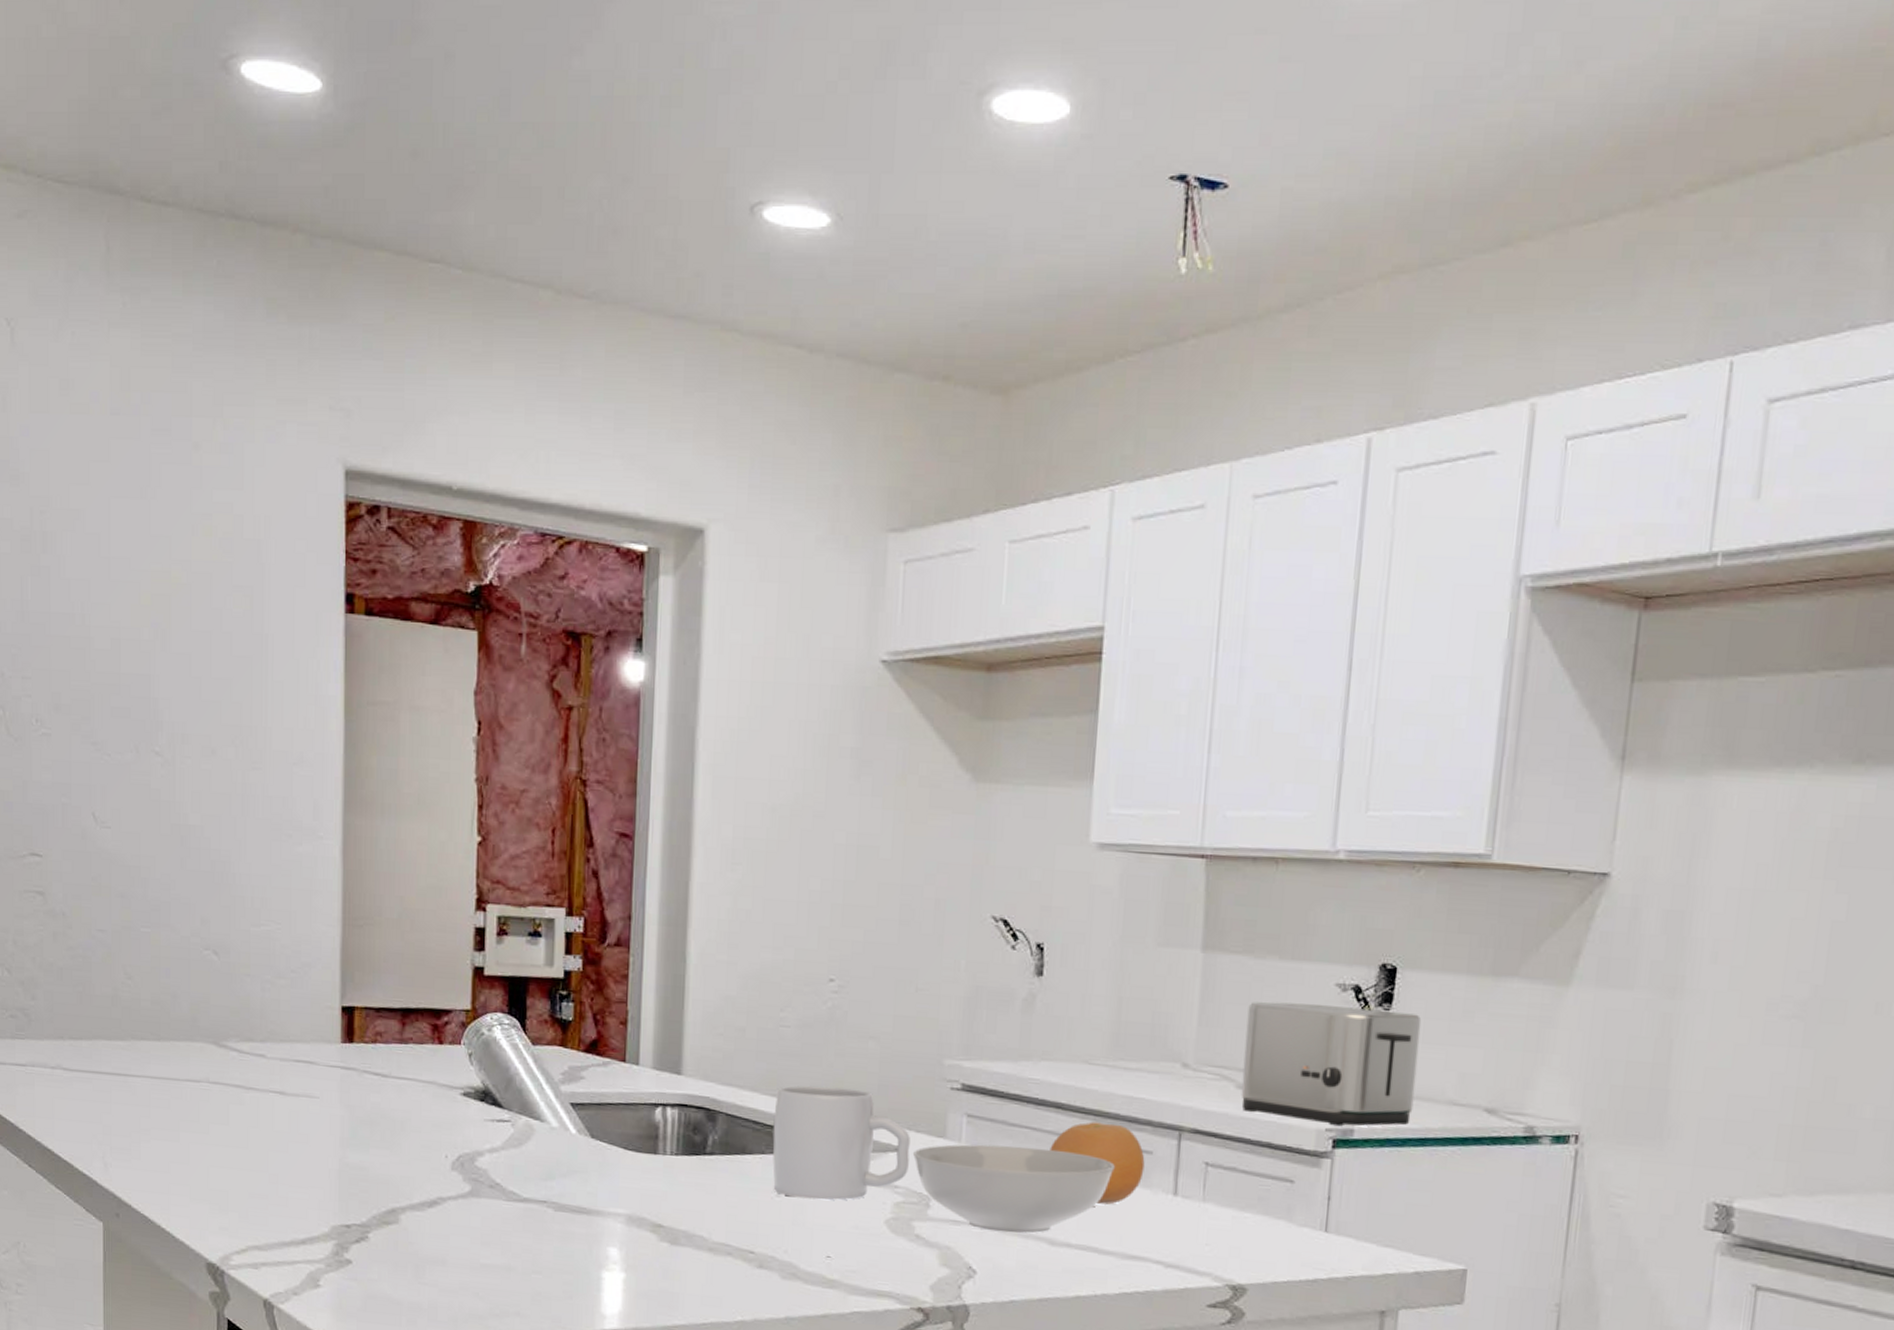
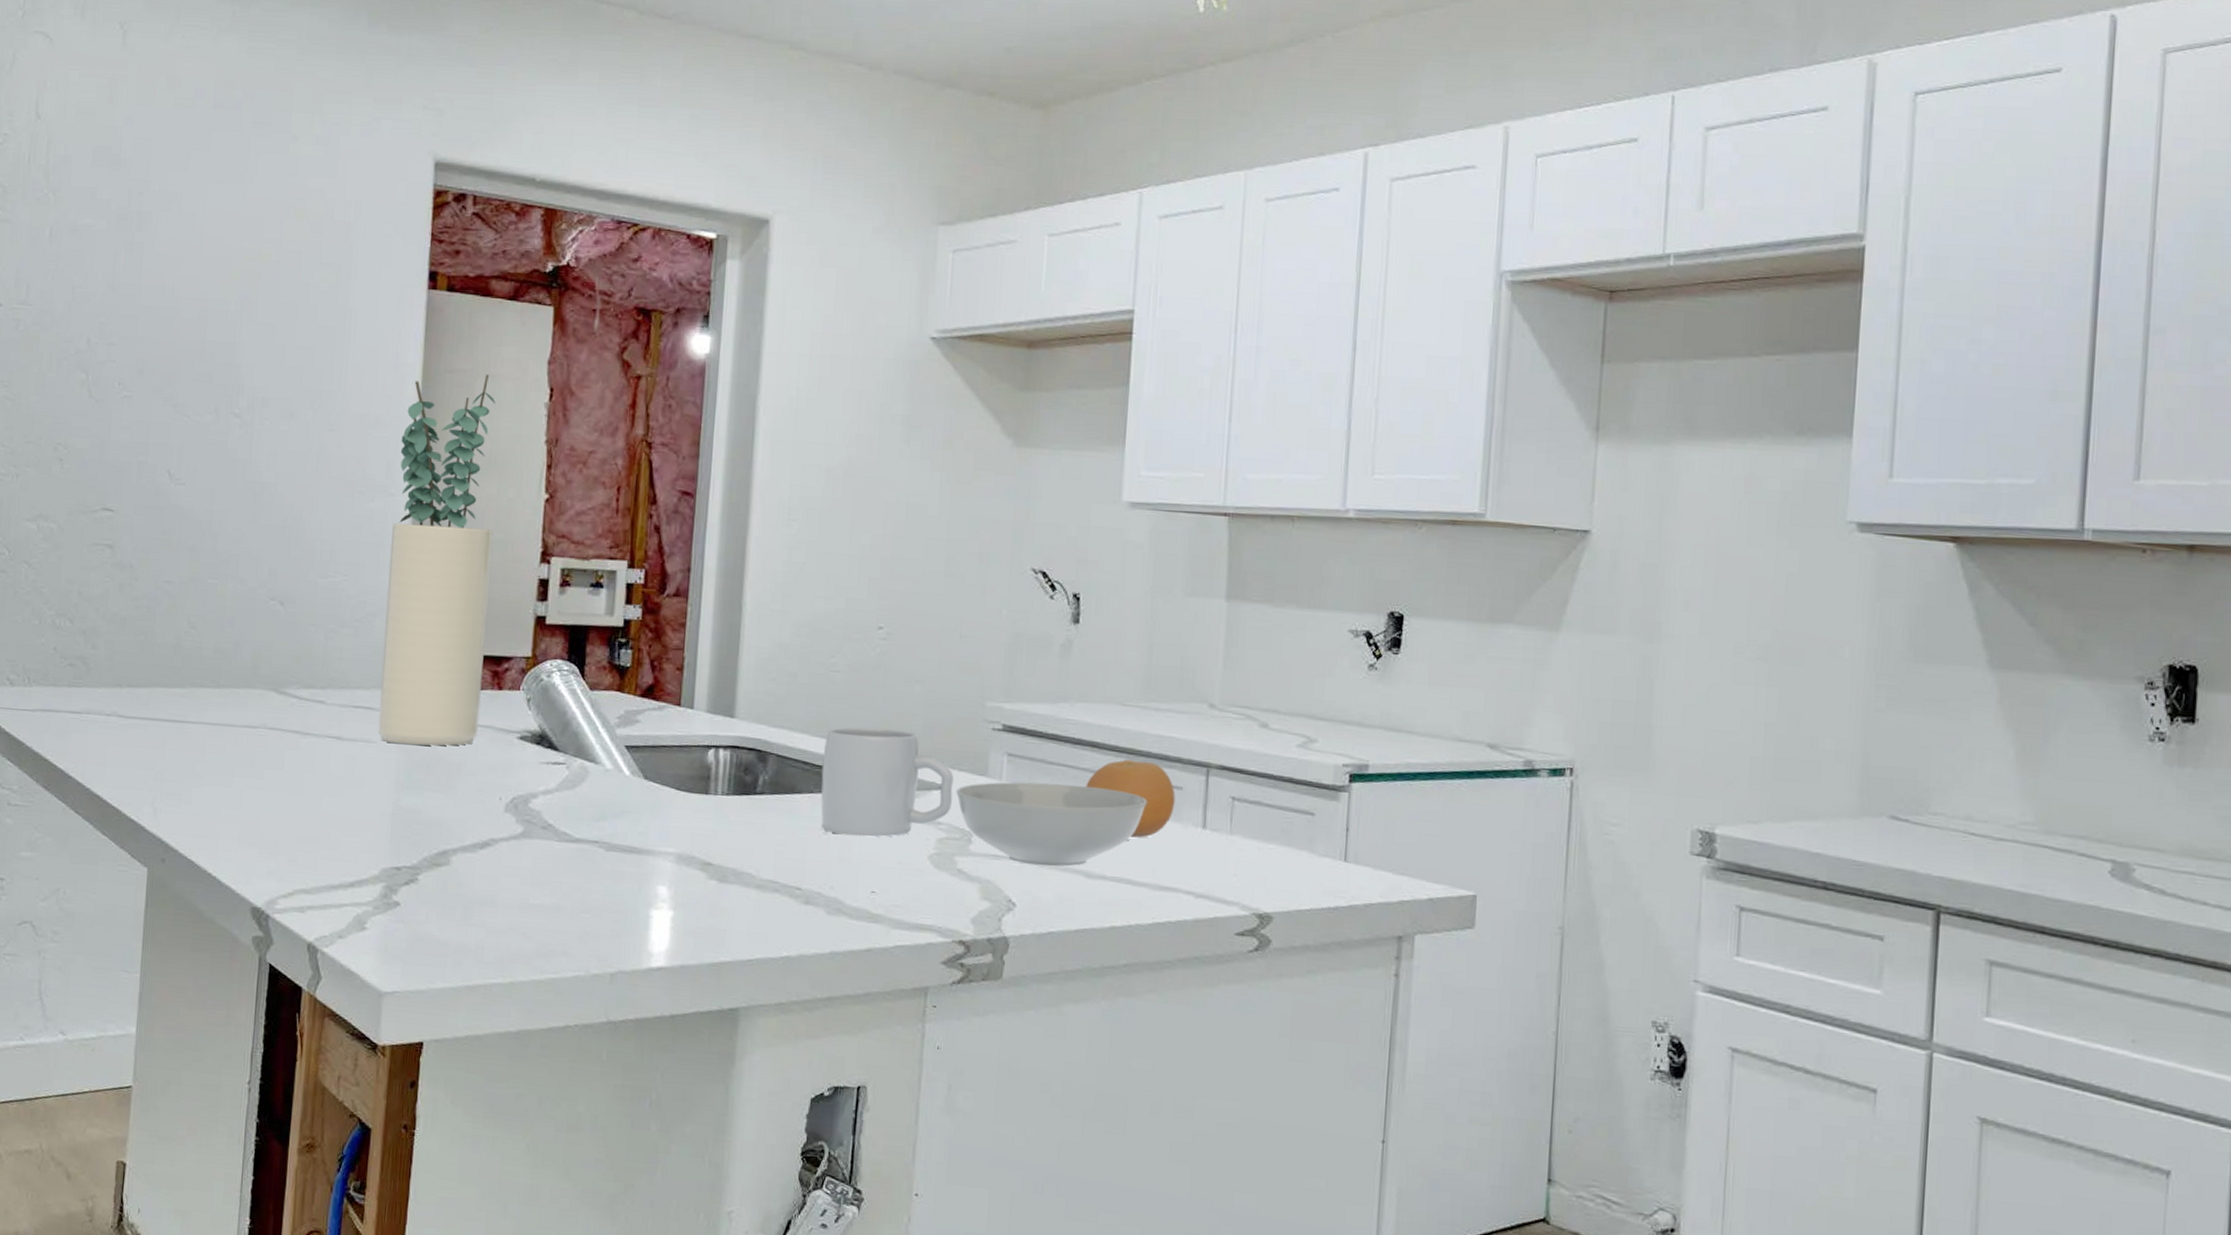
vase: none [320,707,427,1102] -> present [377,374,496,746]
toaster: present [1241,1002,1422,1127] -> none [1264,647,1428,762]

